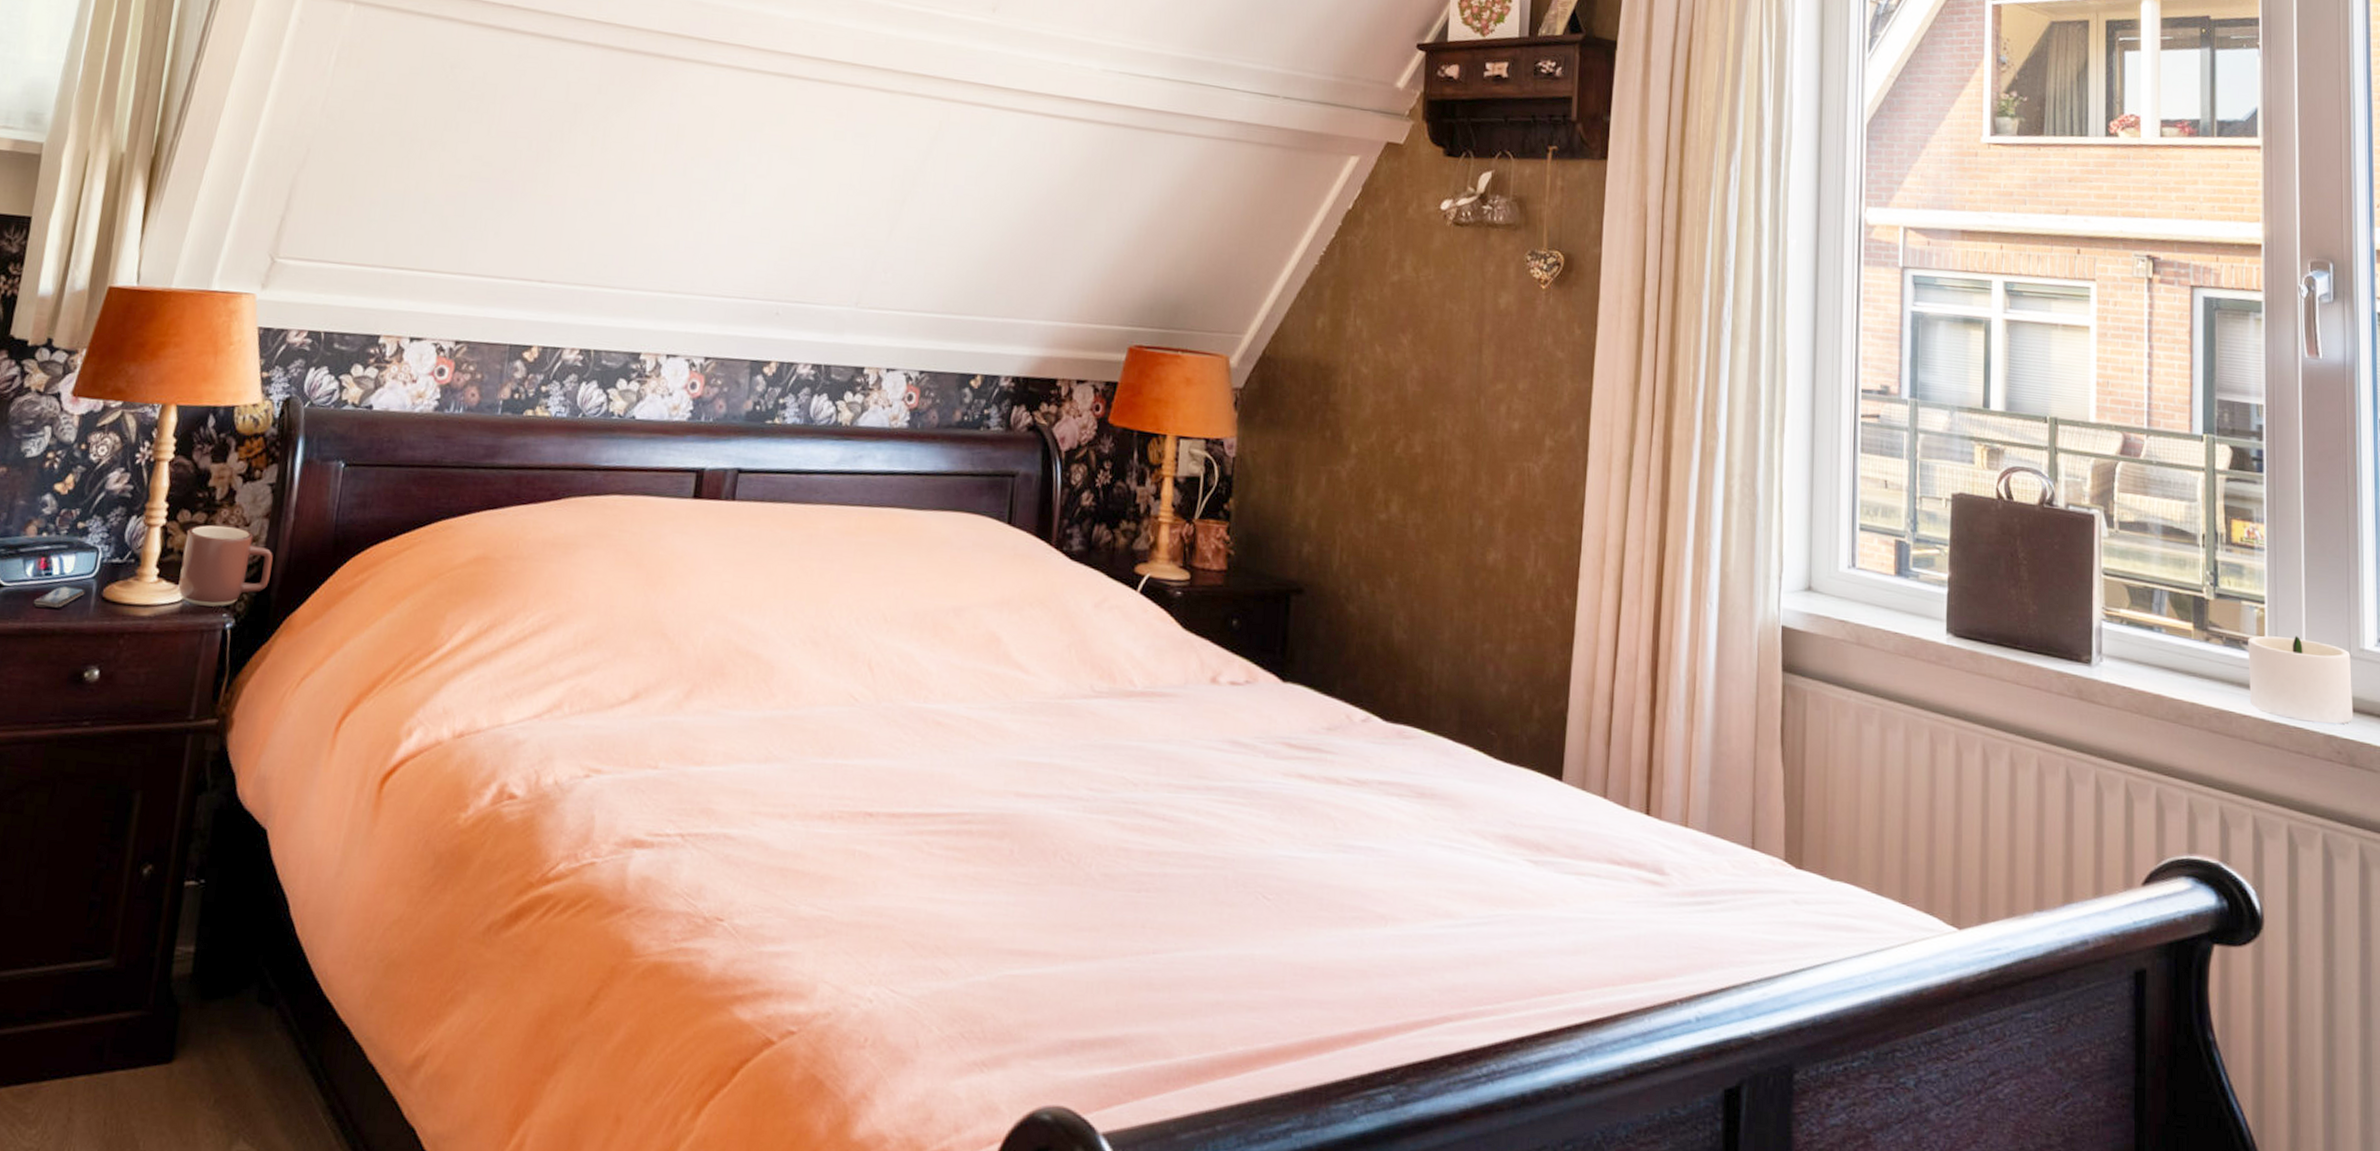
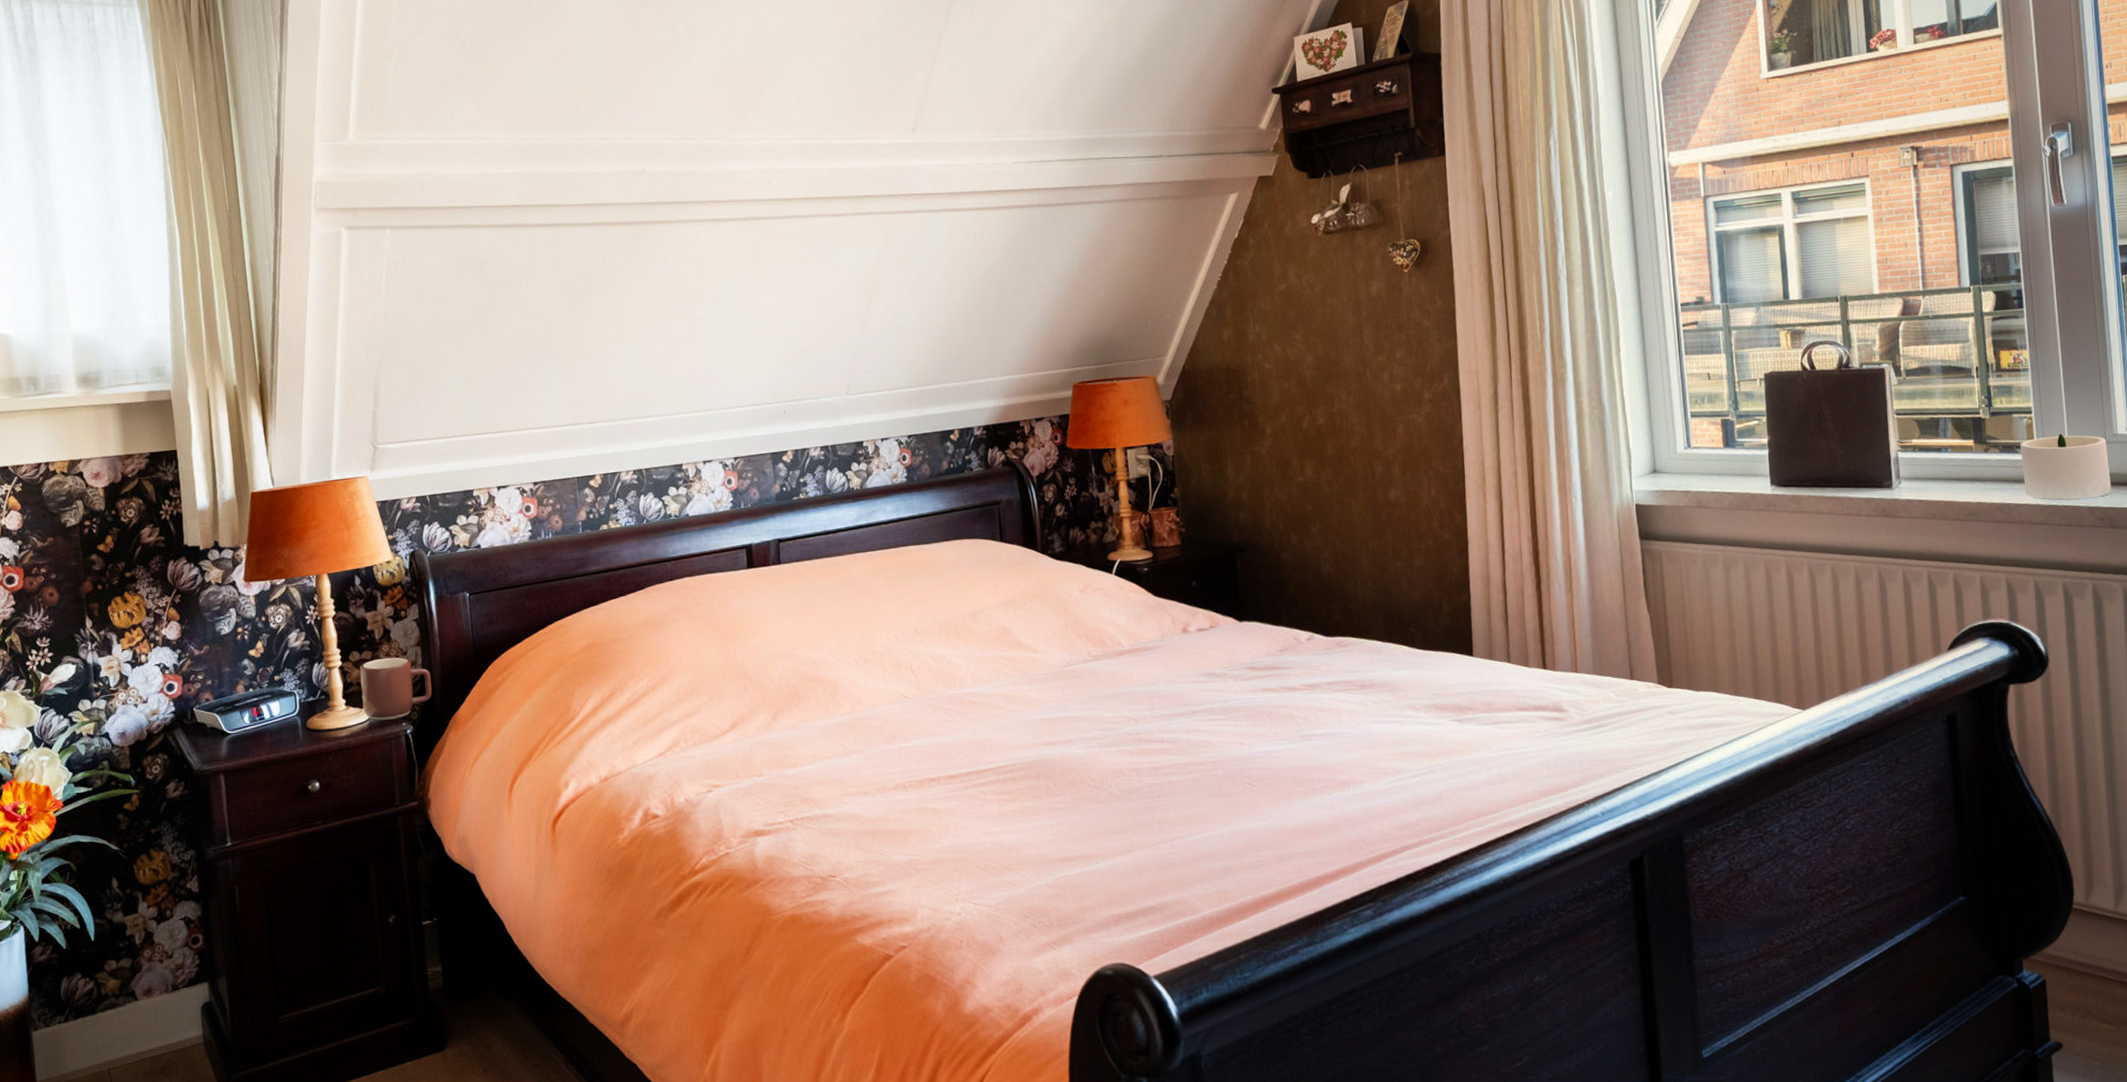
mobile phone: present [32,586,85,610] -> none [255,725,293,746]

